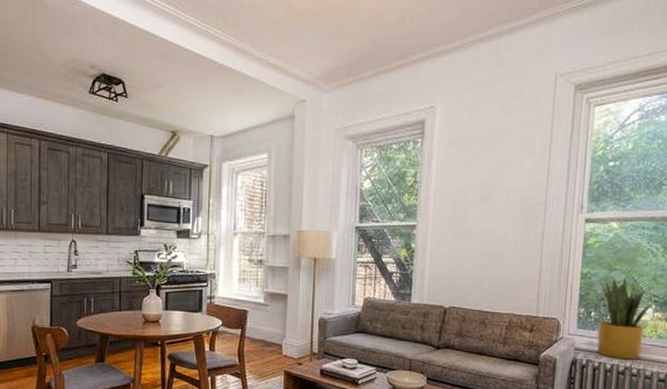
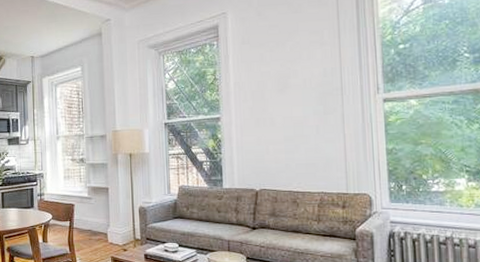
planter: present [597,275,655,360] -> none [406,149,467,230]

